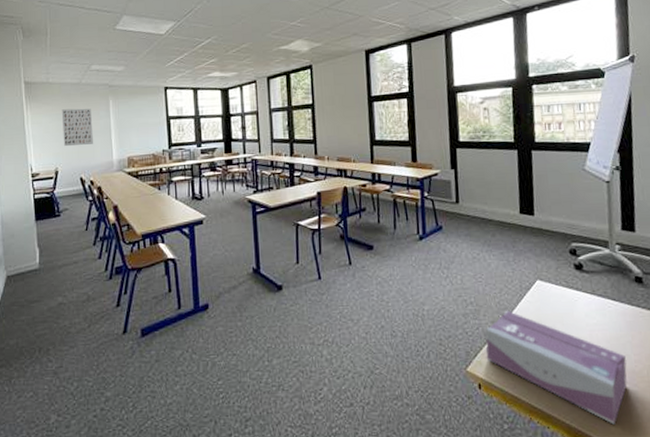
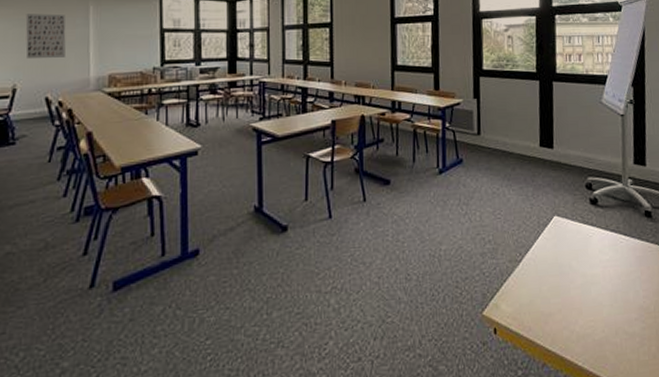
tissue box: present [485,310,627,425] -> none [502,247,636,364]

